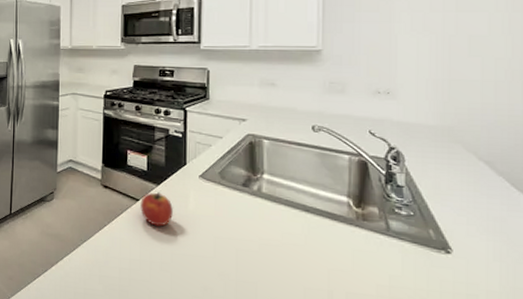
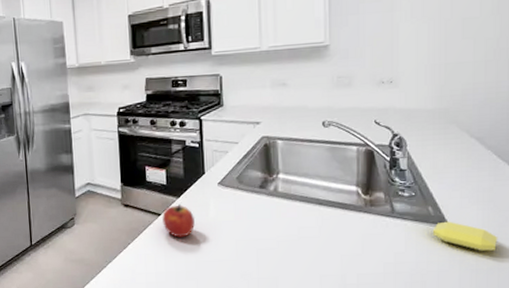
soap bar: none [433,248,513,289] -> present [432,221,498,251]

